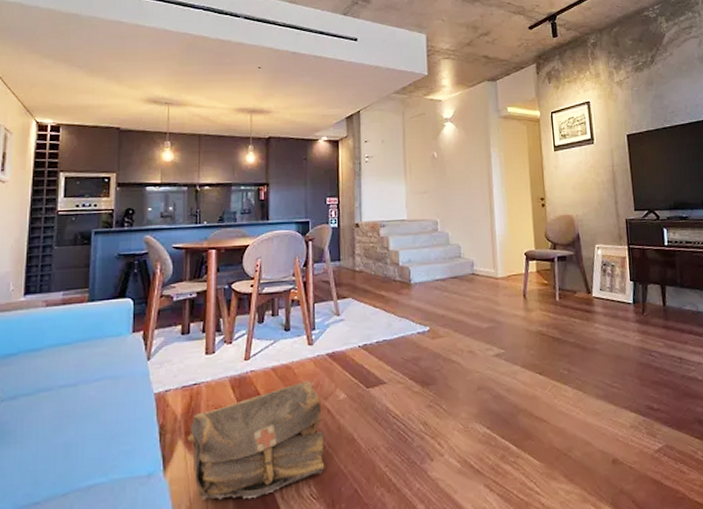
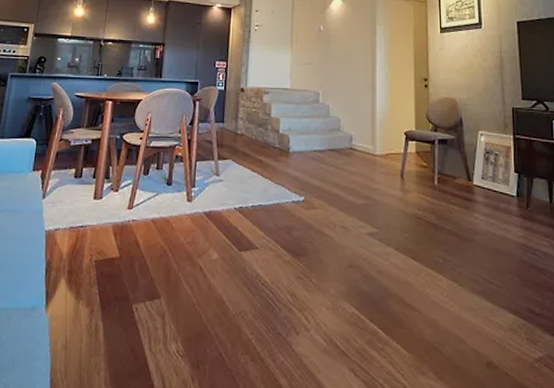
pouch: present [188,381,325,500] -> none [70,236,195,347]

